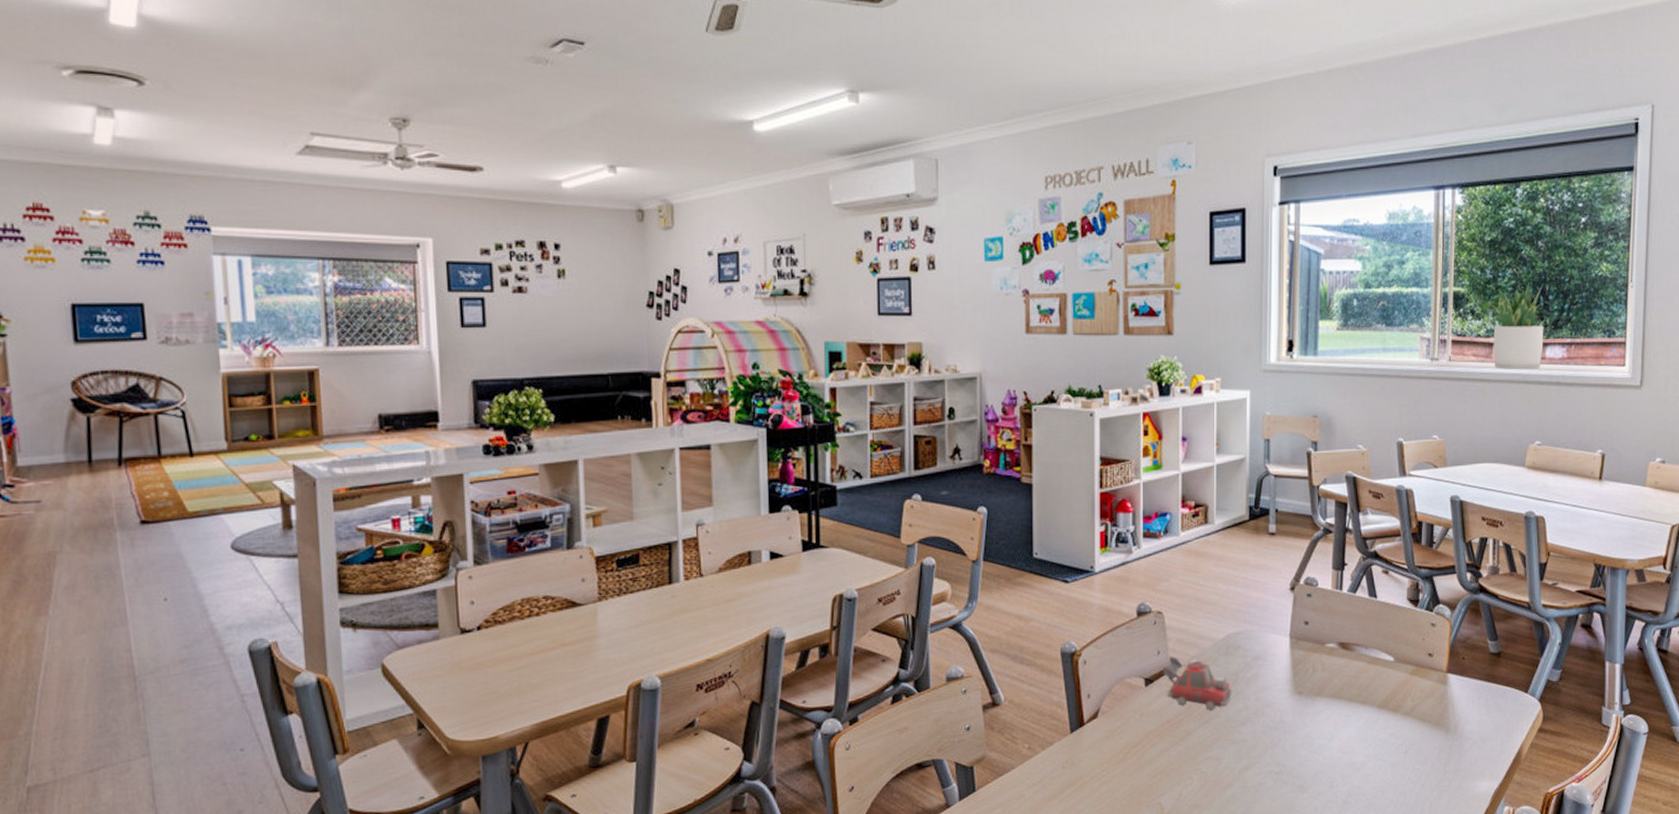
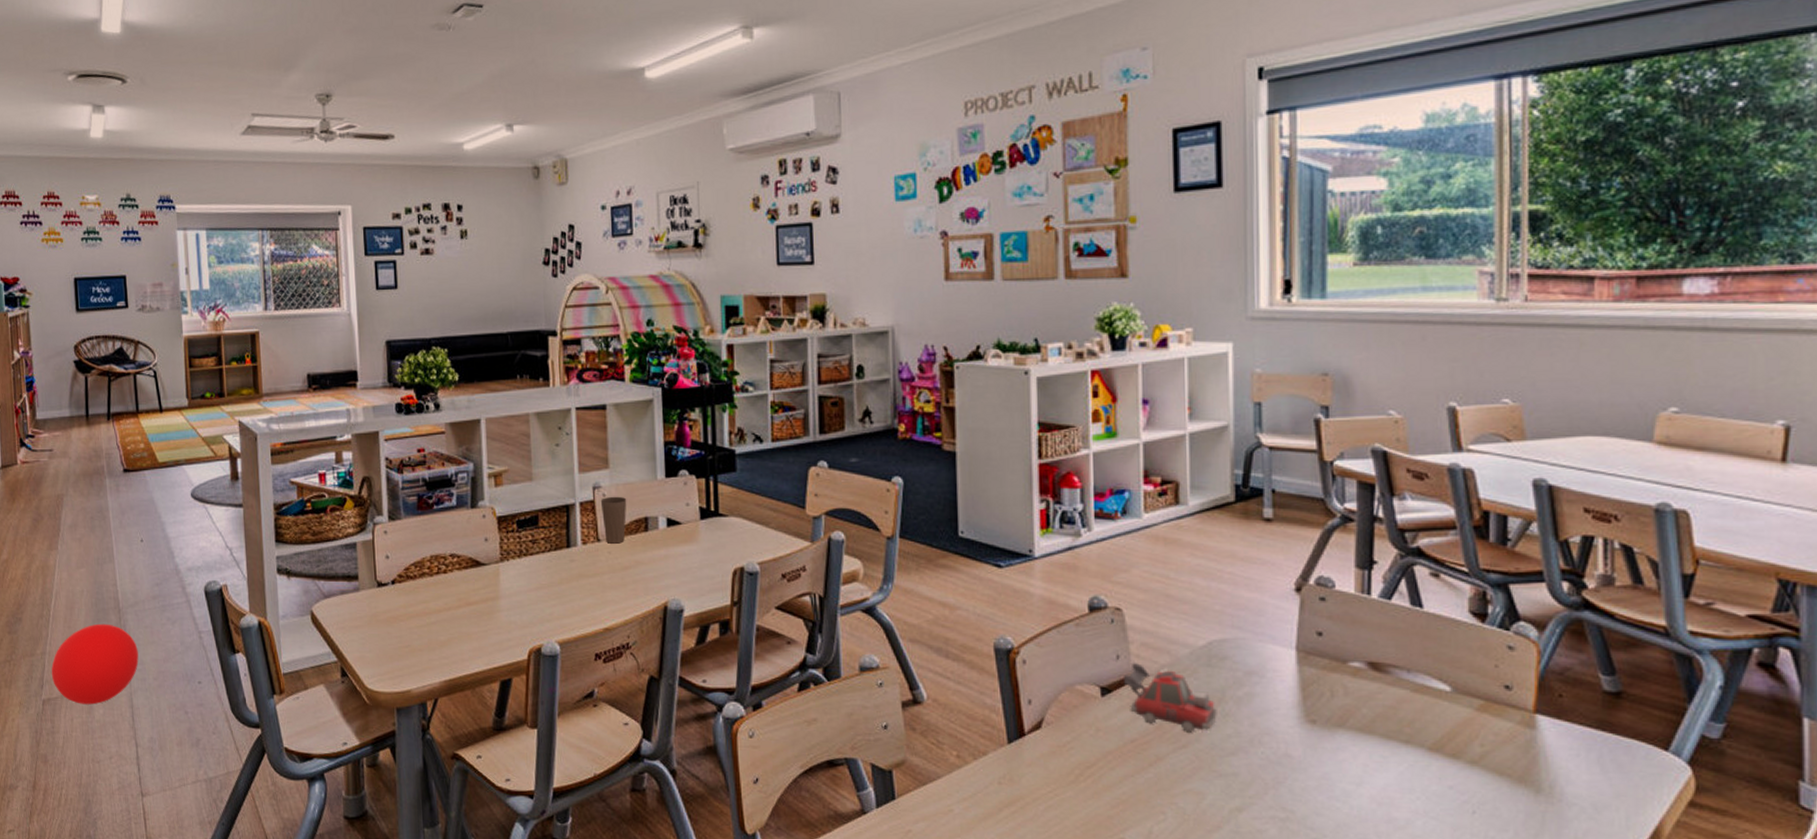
ball: none [39,694,161,788] -> present [51,623,139,705]
cup: none [703,532,731,578] -> present [600,496,627,544]
planter: present [1492,283,1544,370] -> none [1590,194,1679,312]

